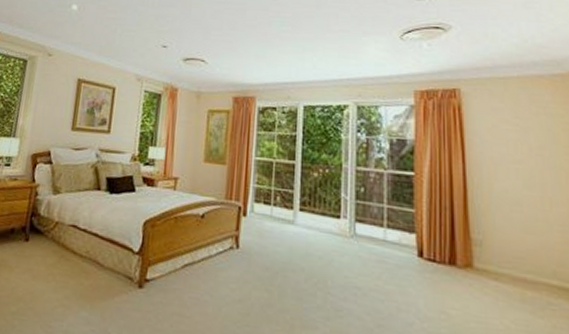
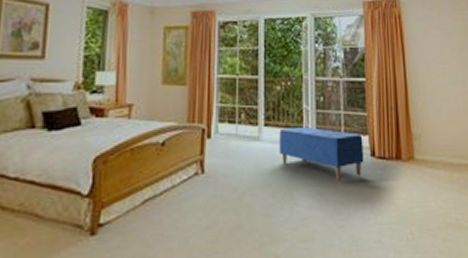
bench: none [314,215,409,278] -> present [279,126,364,182]

